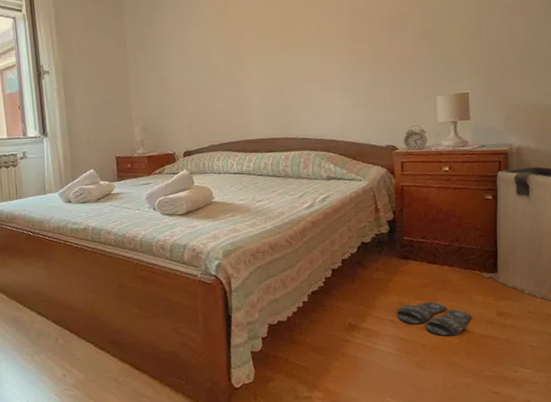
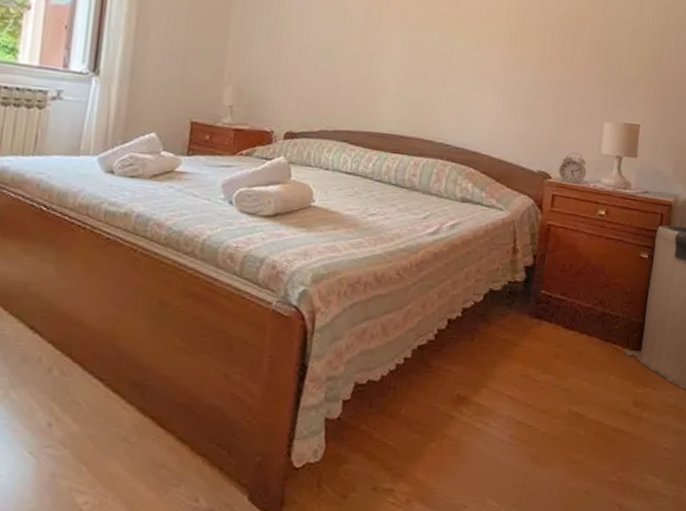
slippers: present [397,302,472,337] -> none [518,378,605,426]

